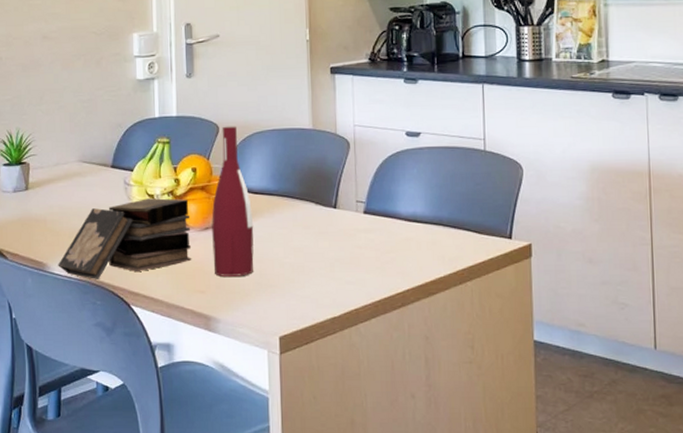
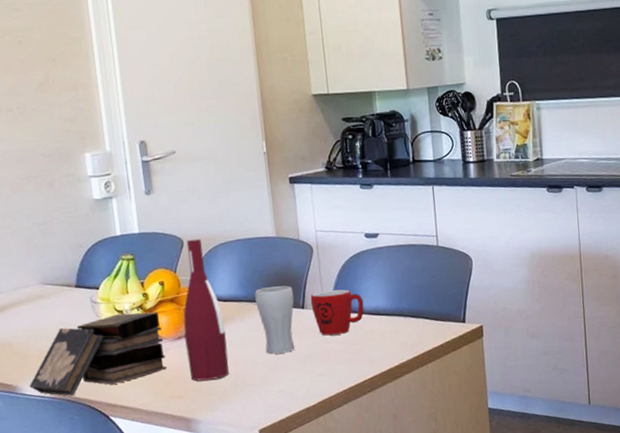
drinking glass: none [286,182,327,255] -> present [254,285,295,355]
mug: none [343,191,400,240] -> present [310,289,364,336]

